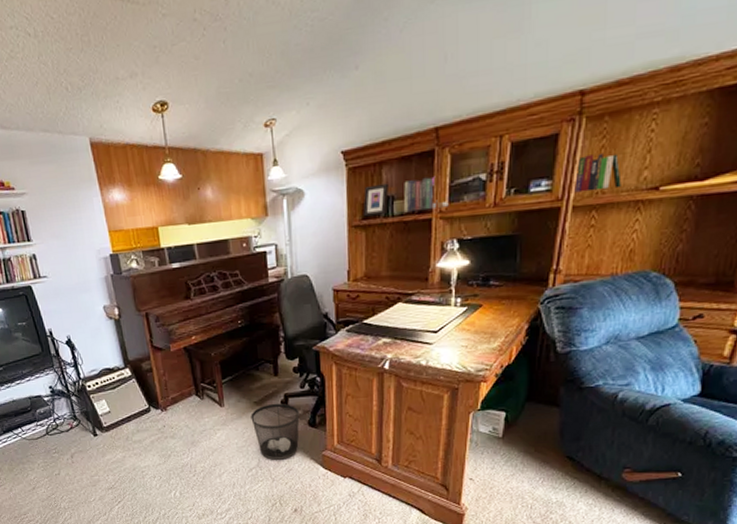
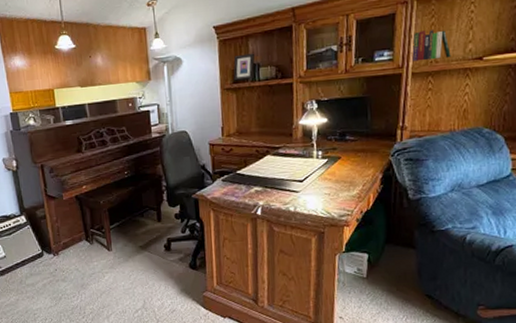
waste bin: present [250,403,300,460] -> none [136,247,182,301]
books: present [404,176,449,213] -> none [267,47,307,78]

